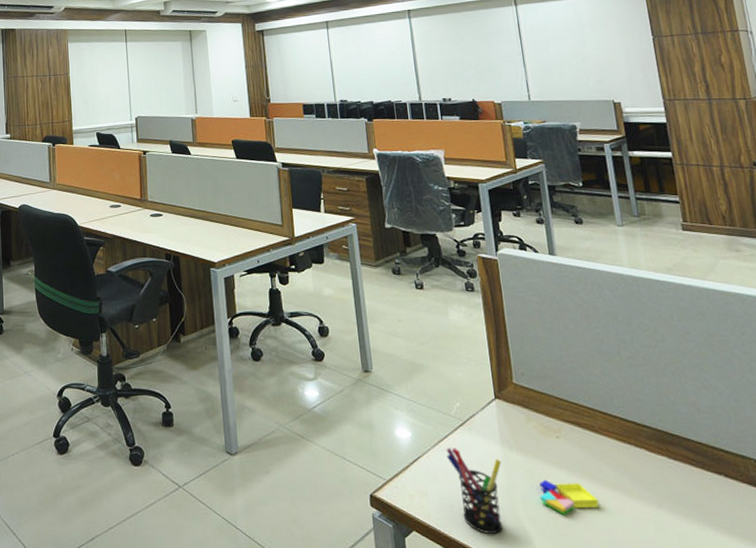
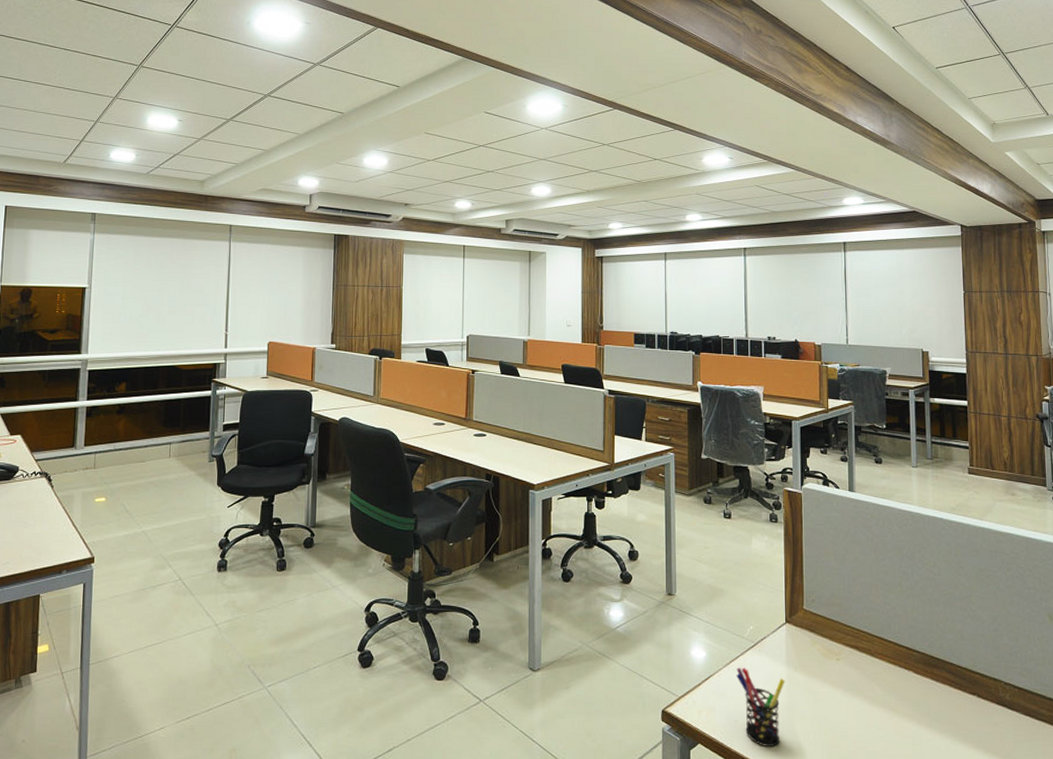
sticky notes: present [539,479,600,514] -> none [816,697,868,729]

